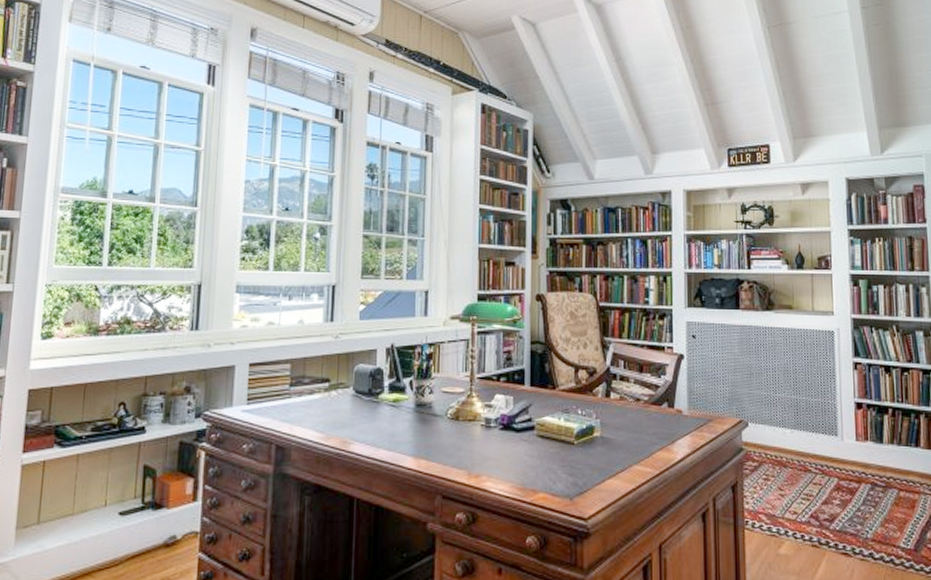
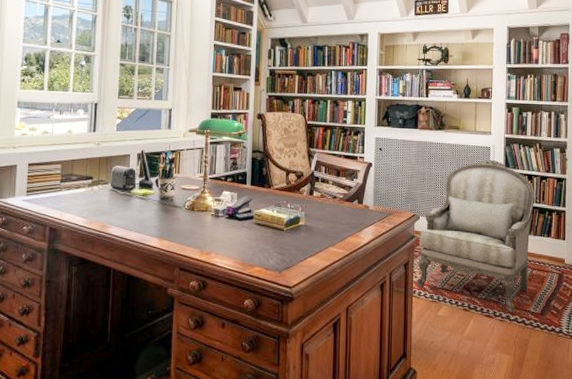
armchair: none [748,348,896,549] -> present [416,160,535,312]

